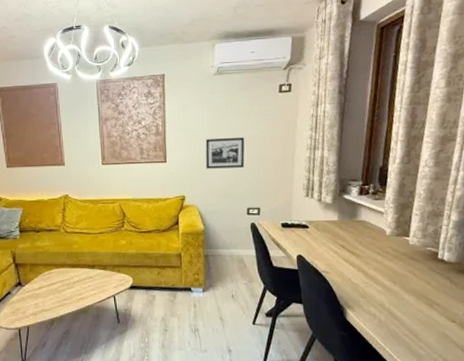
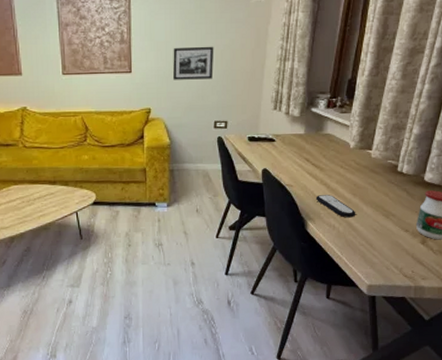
remote control: none [353,282,398,307] -> present [315,195,356,218]

